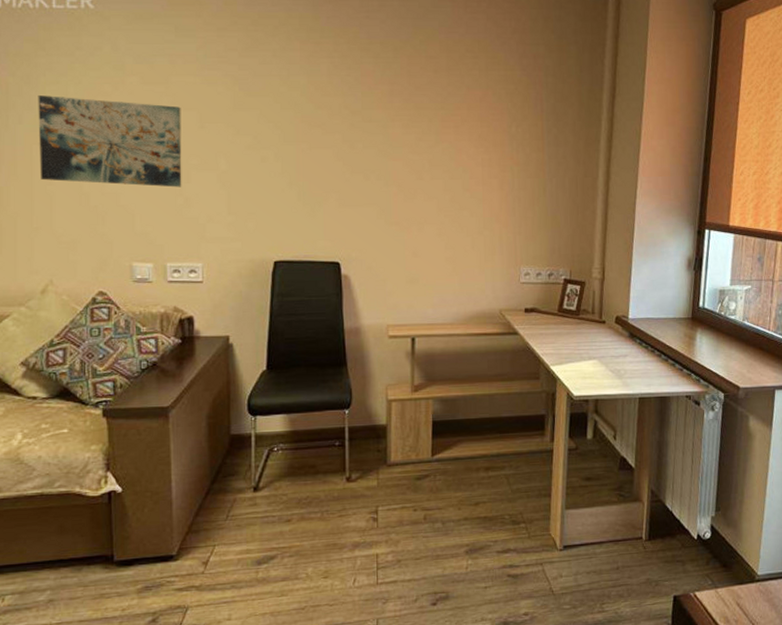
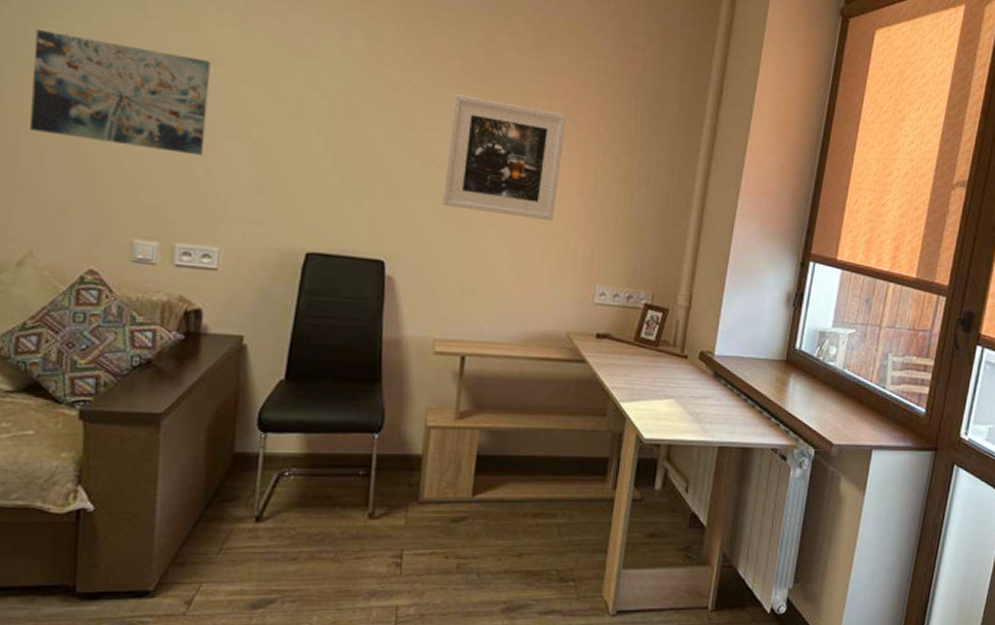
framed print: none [383,113,483,215] -> present [442,93,567,221]

